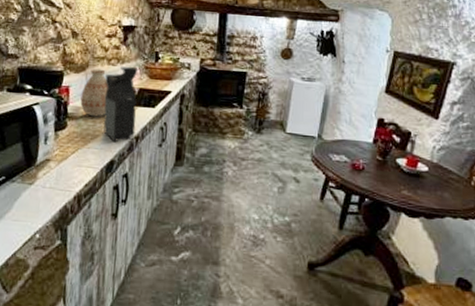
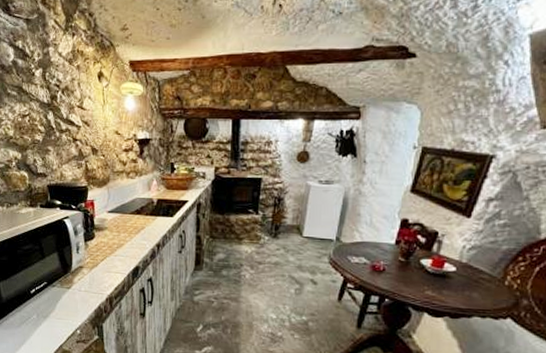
vase: present [80,69,108,117] -> none [105,182,129,228]
coffee maker: present [103,67,139,143] -> none [125,179,157,250]

